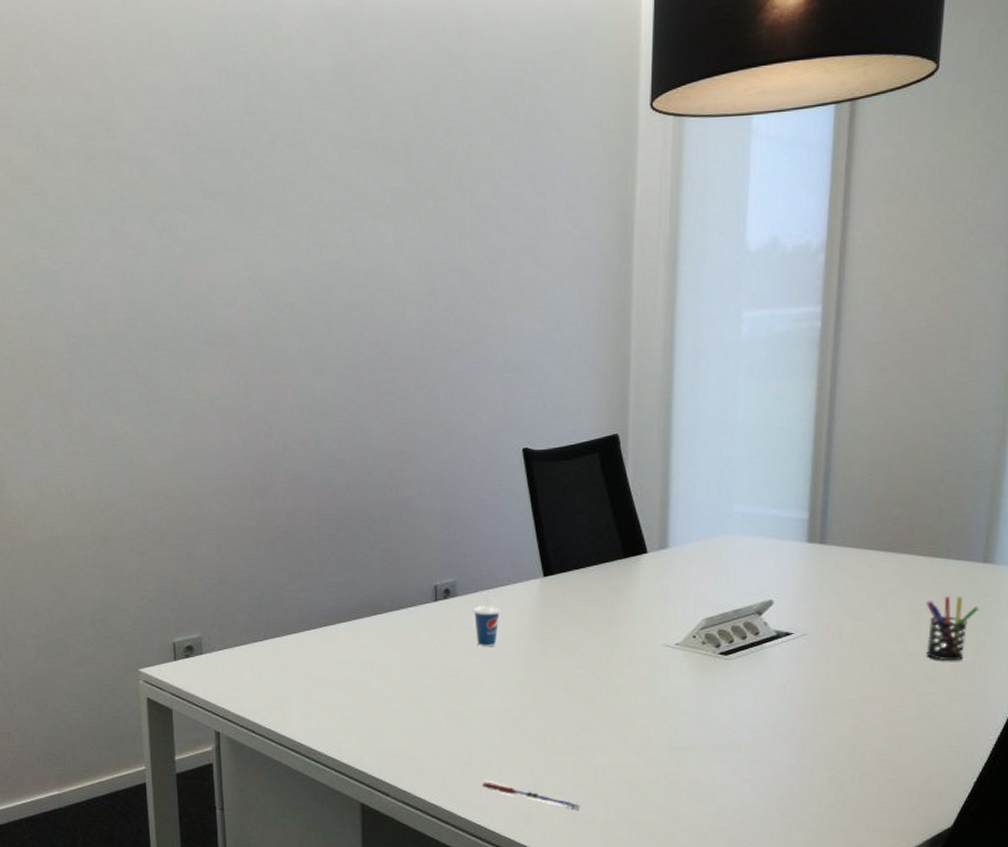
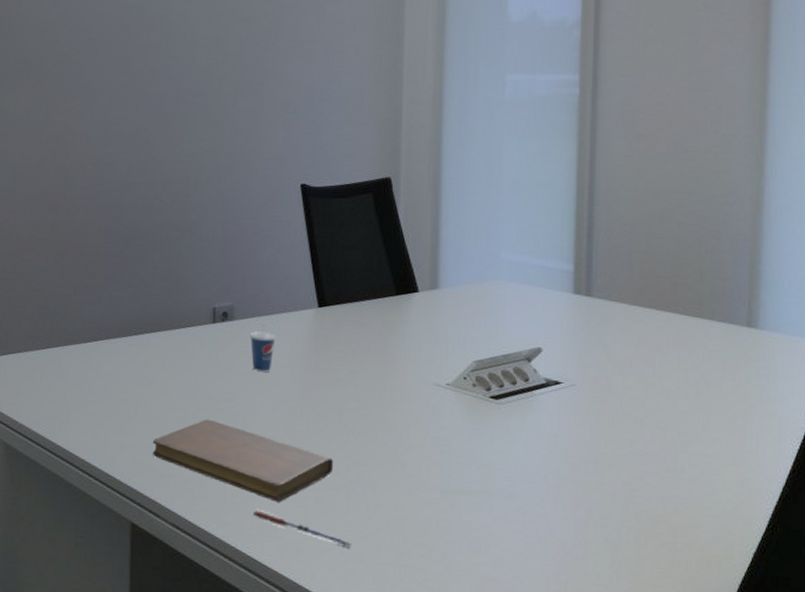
notebook: none [378,697,562,772] -> present [152,419,334,502]
pen holder: present [925,596,980,661] -> none [693,357,747,424]

